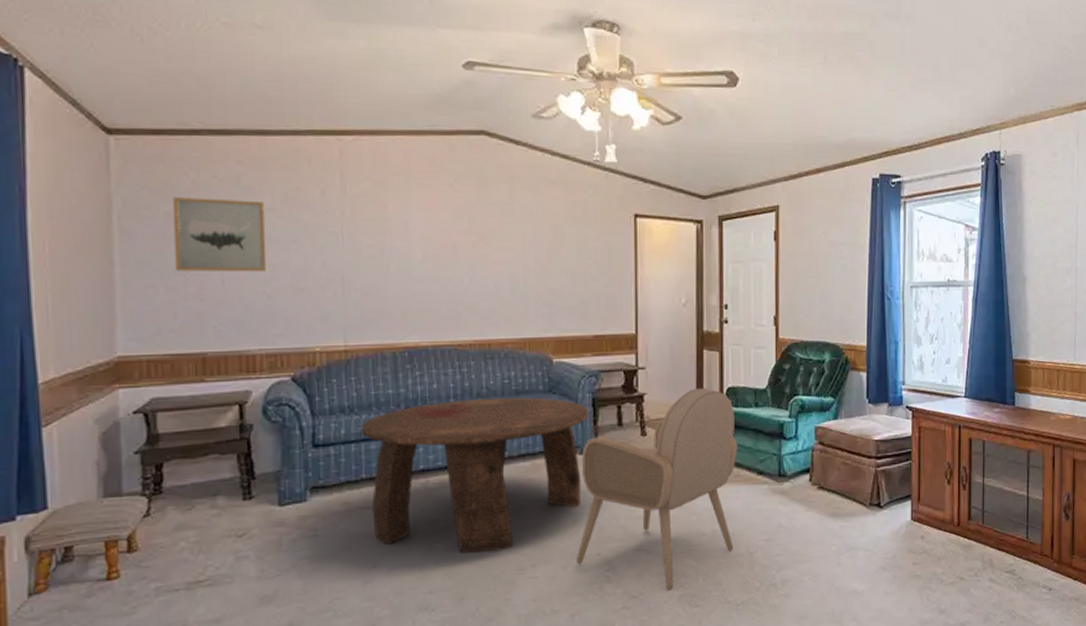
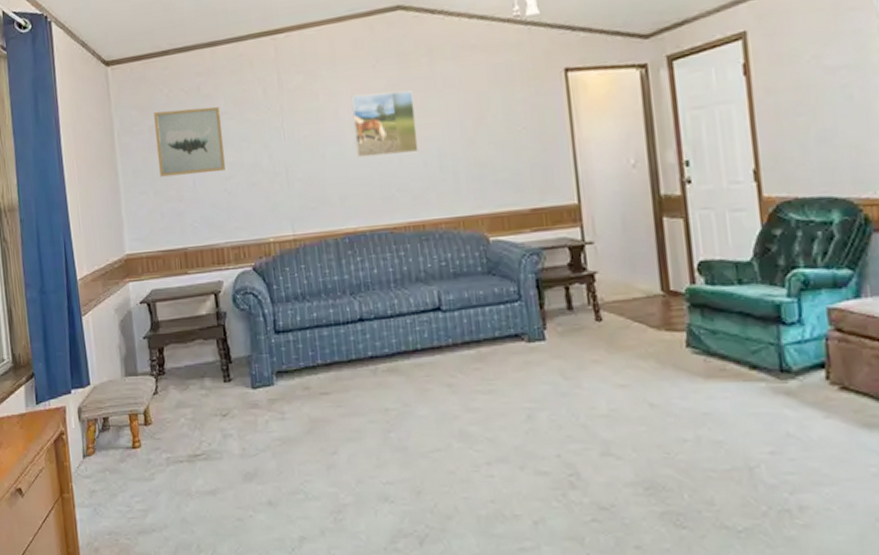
coffee table: present [361,397,589,554] -> none [313,280,534,446]
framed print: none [423,210,491,274] -> present [350,90,419,158]
armchair: present [575,387,737,590] -> none [530,262,727,505]

